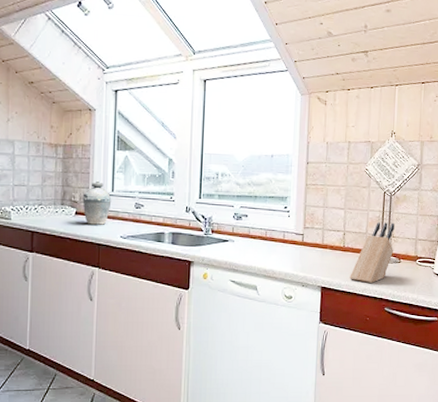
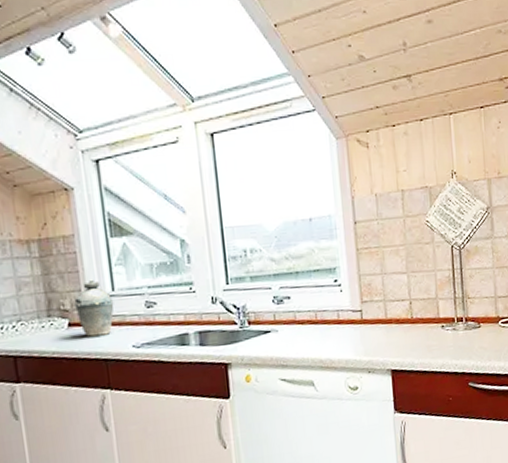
knife block: present [349,222,395,283] -> none [423,281,471,357]

